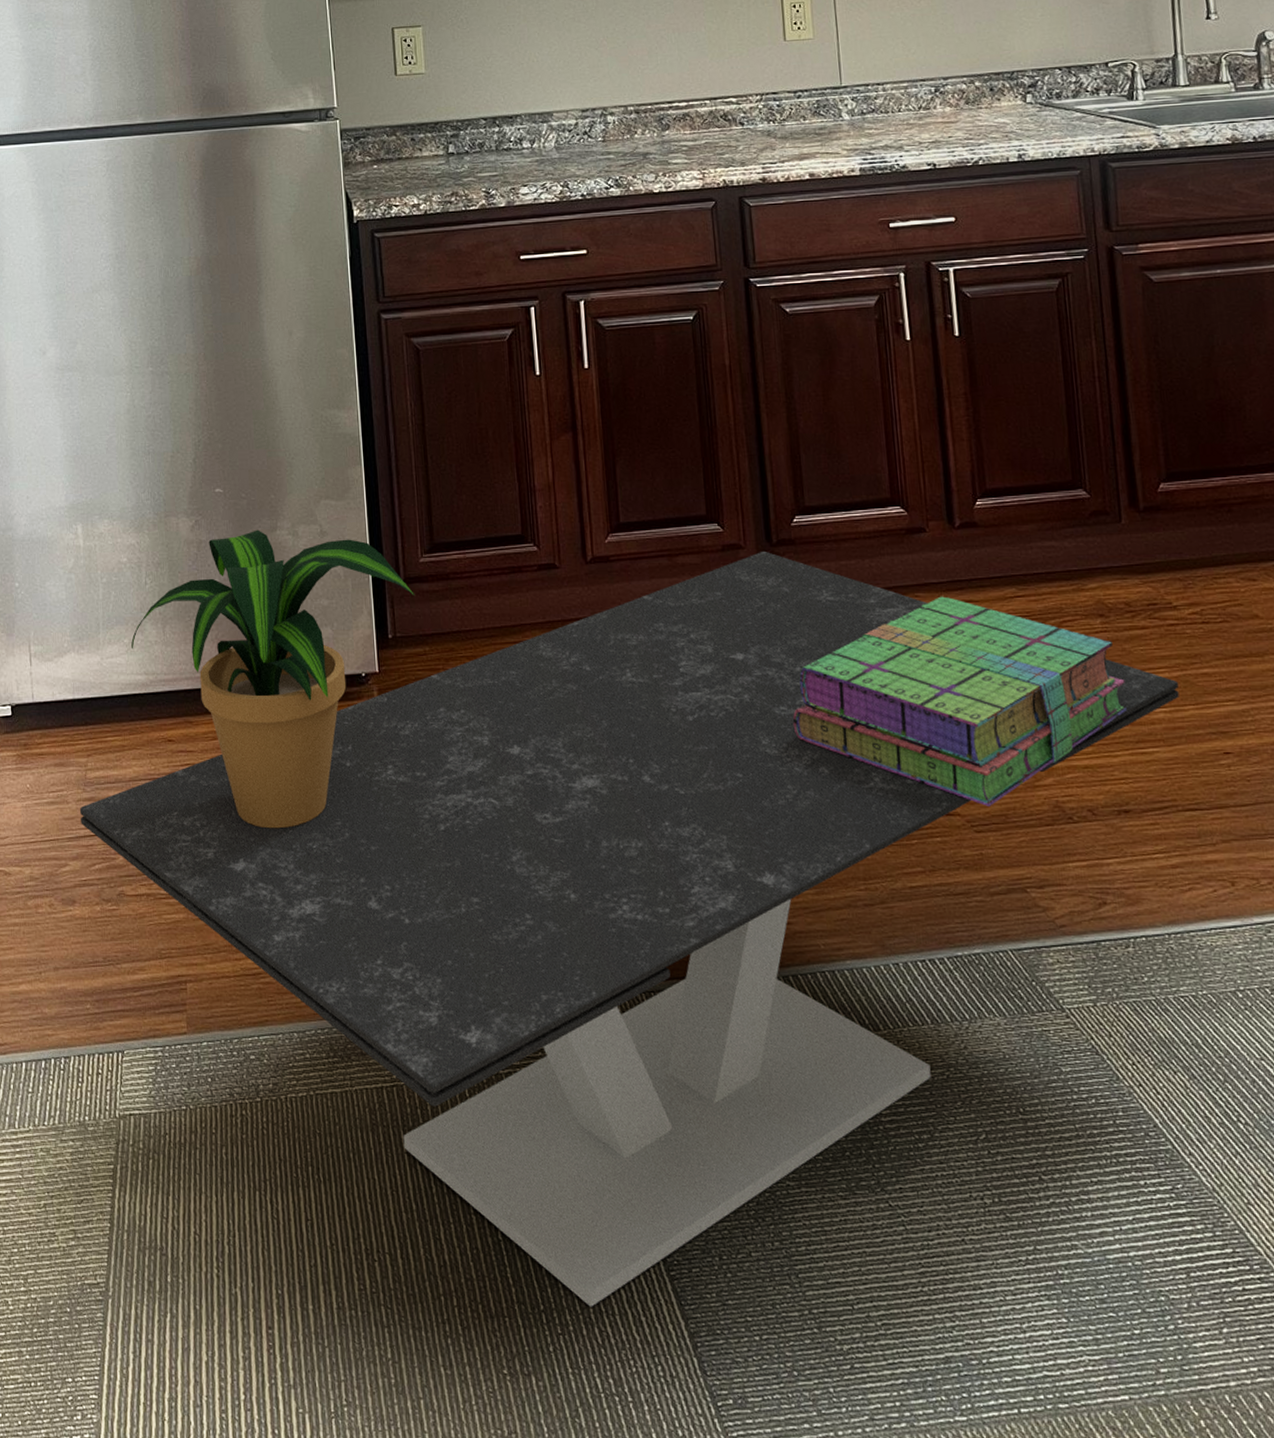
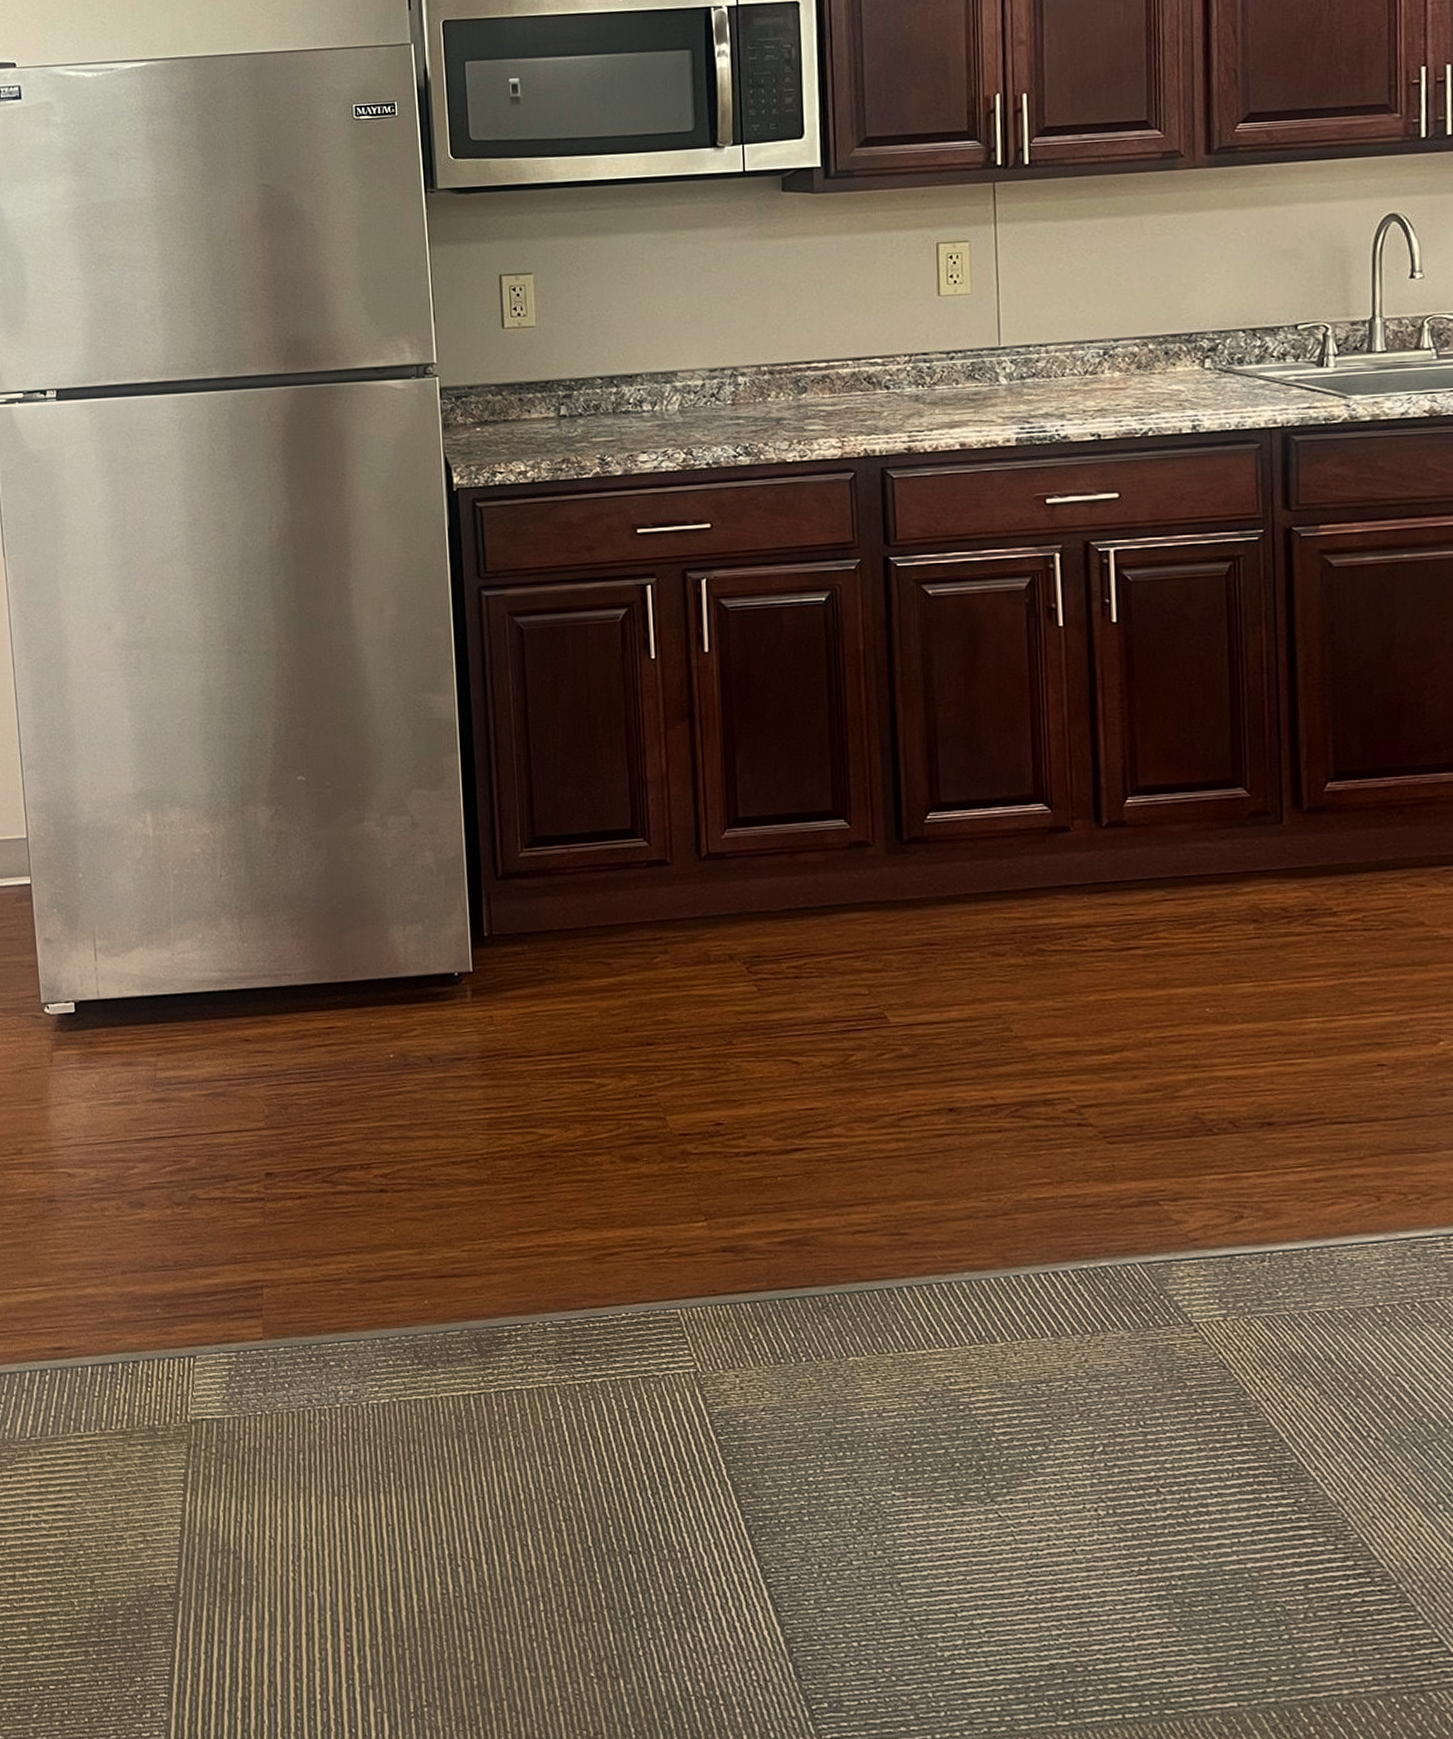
coffee table: present [79,550,1179,1307] -> none [148,849,1334,1613]
potted plant: present [131,529,414,829] -> none [205,820,513,1133]
stack of books: present [792,596,1127,808] -> none [917,899,1277,1118]

